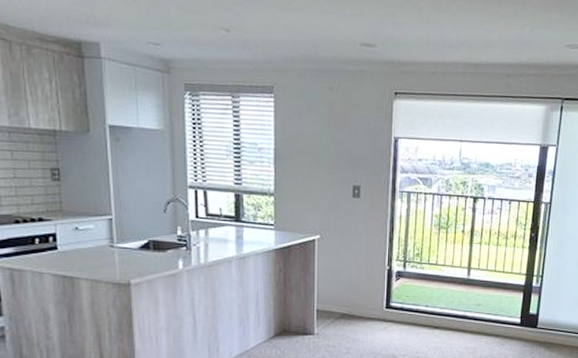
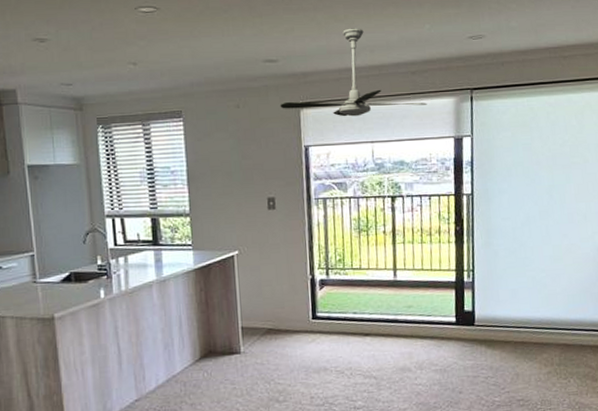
ceiling fan: none [373,20,519,114] -> present [280,28,427,117]

